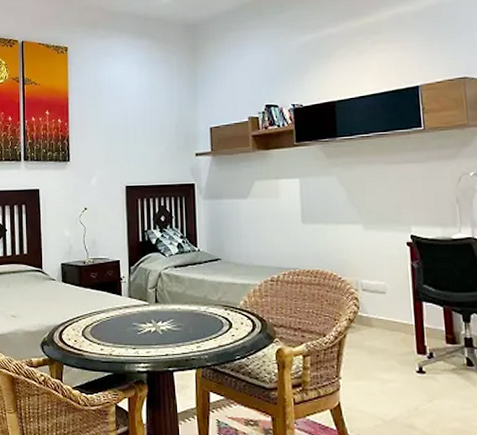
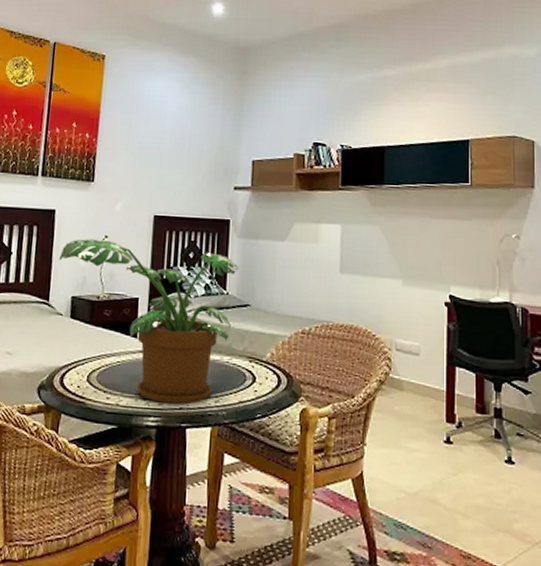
potted plant: none [46,212,207,351] -> present [58,239,239,404]

